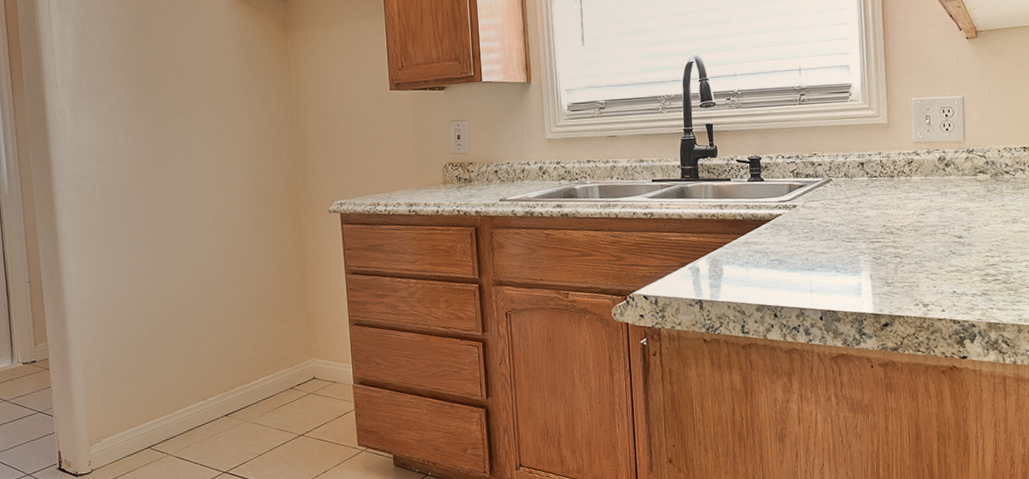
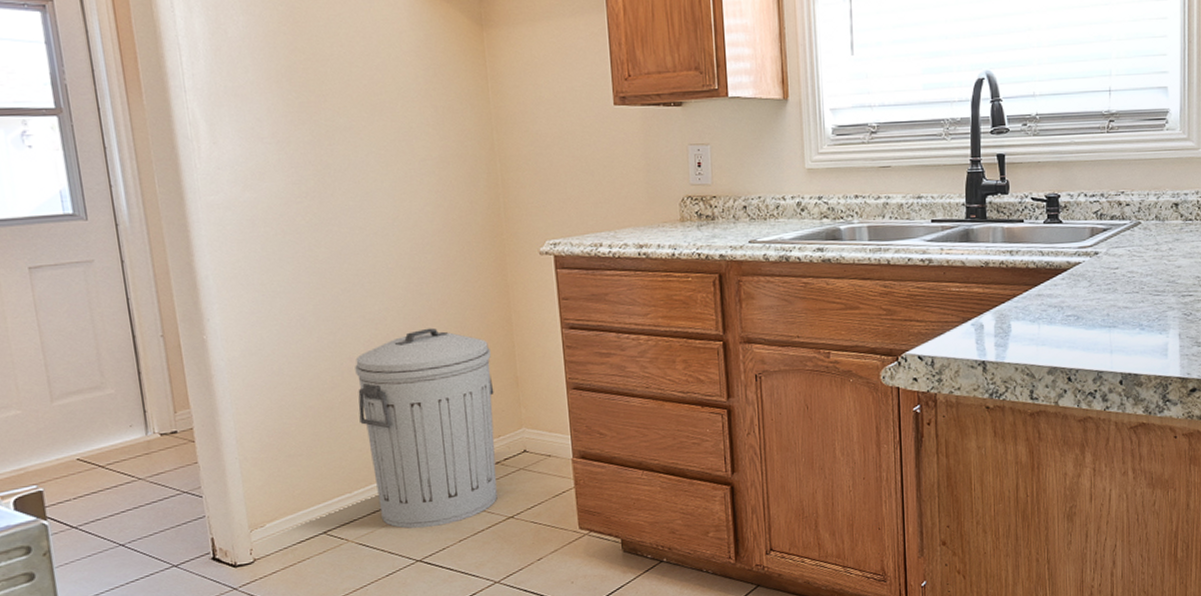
trash can: none [179,274,291,444] -> present [355,327,498,529]

